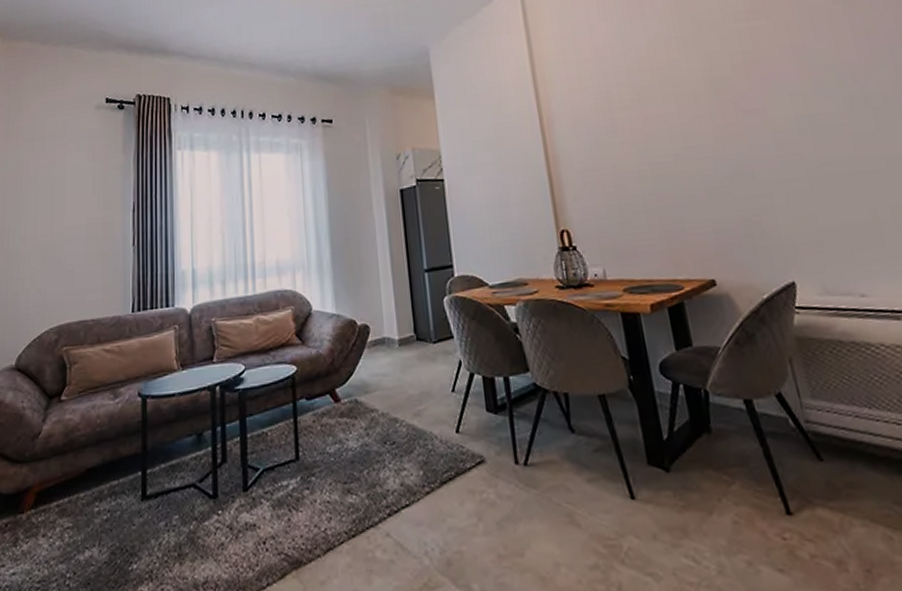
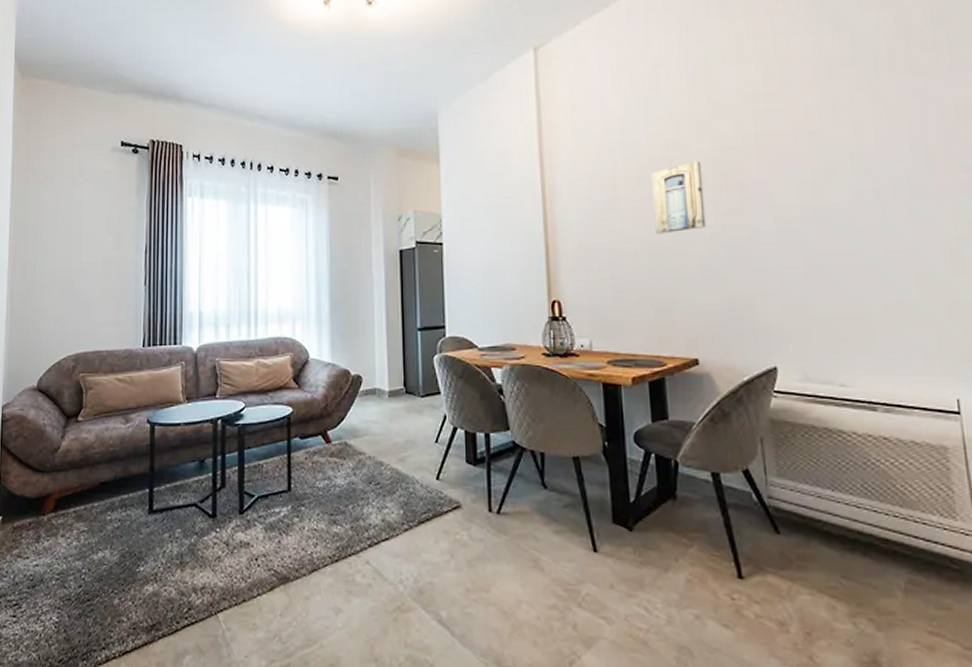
wall art: none [646,80,706,156] -> present [651,160,706,234]

